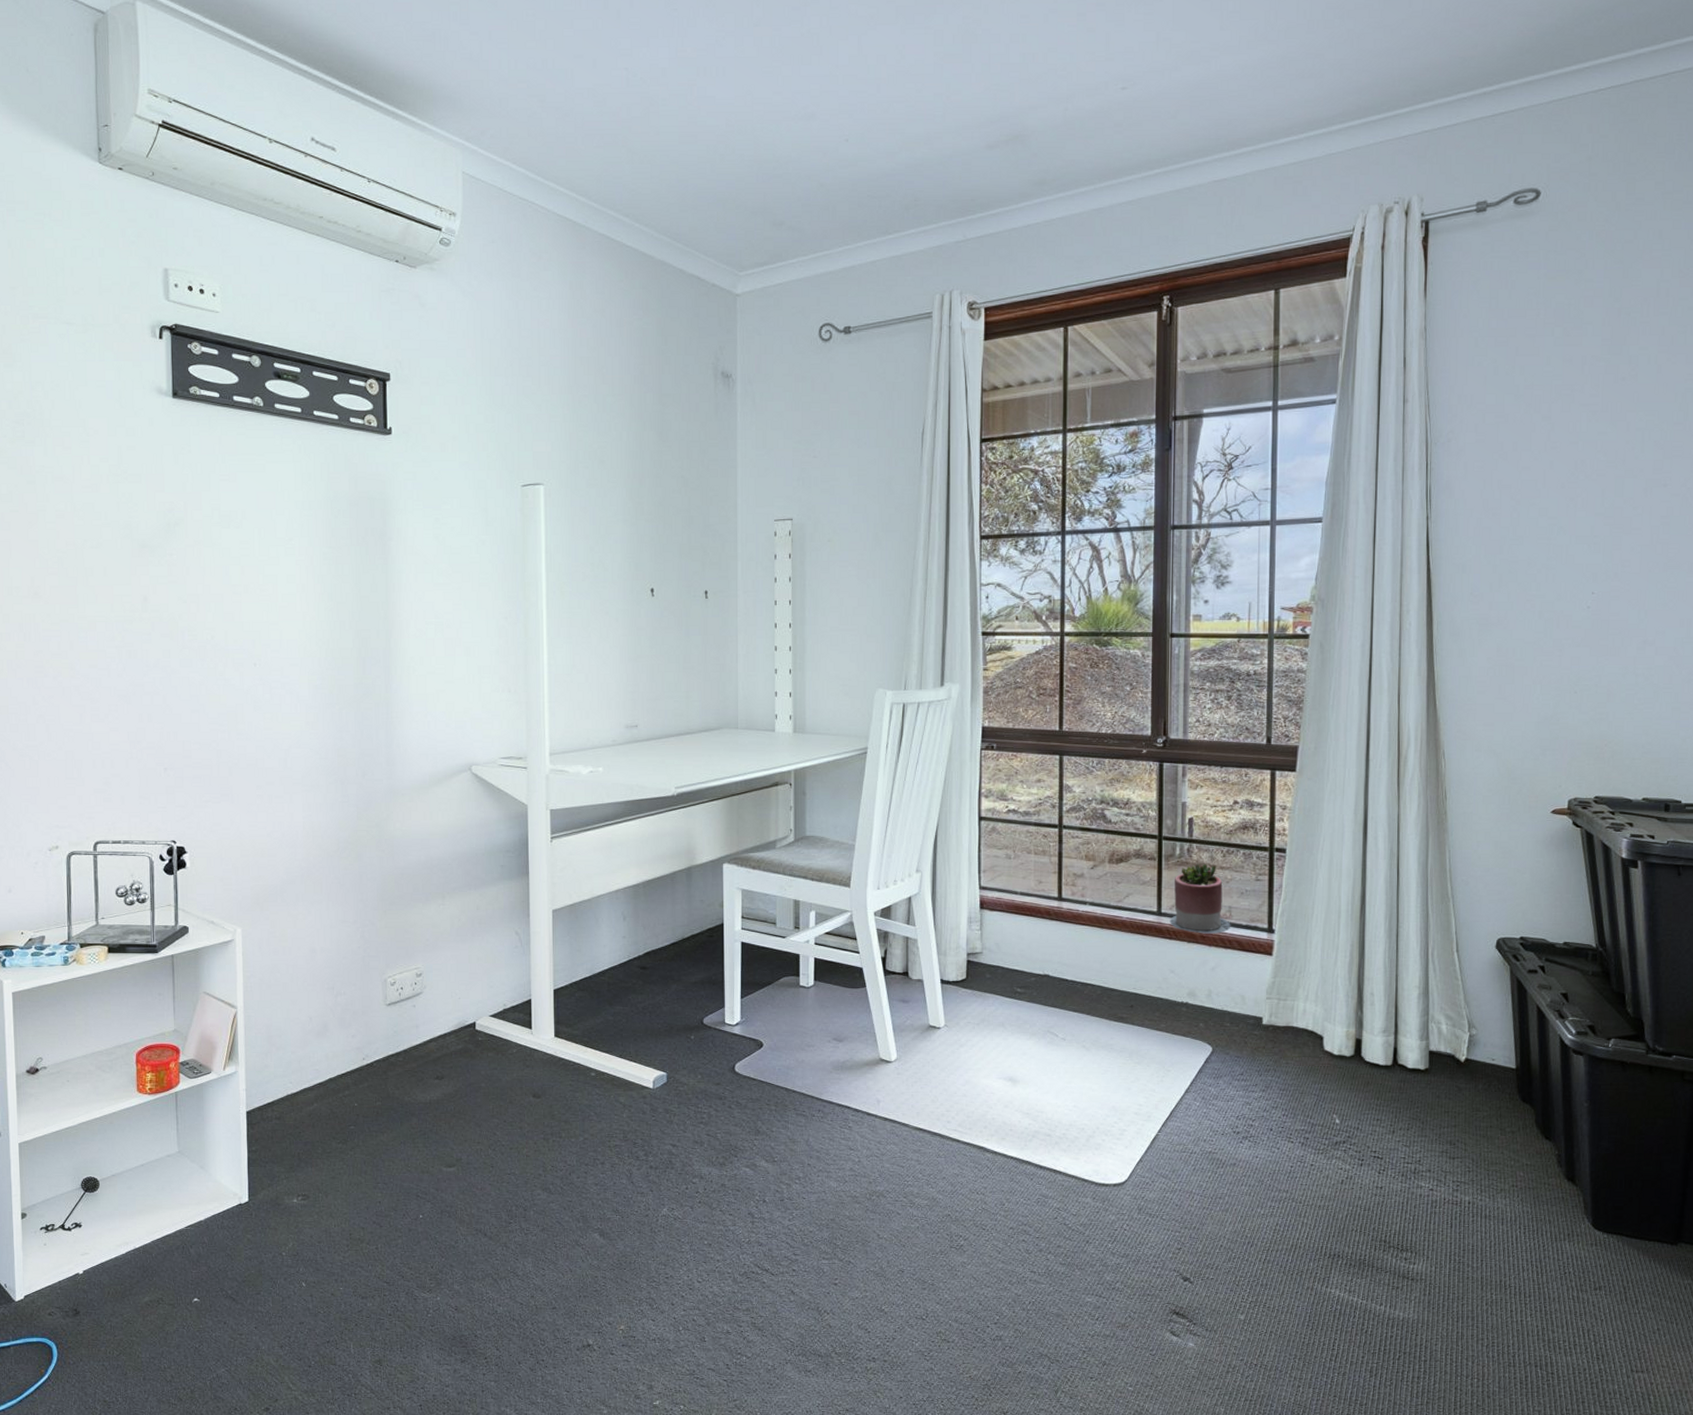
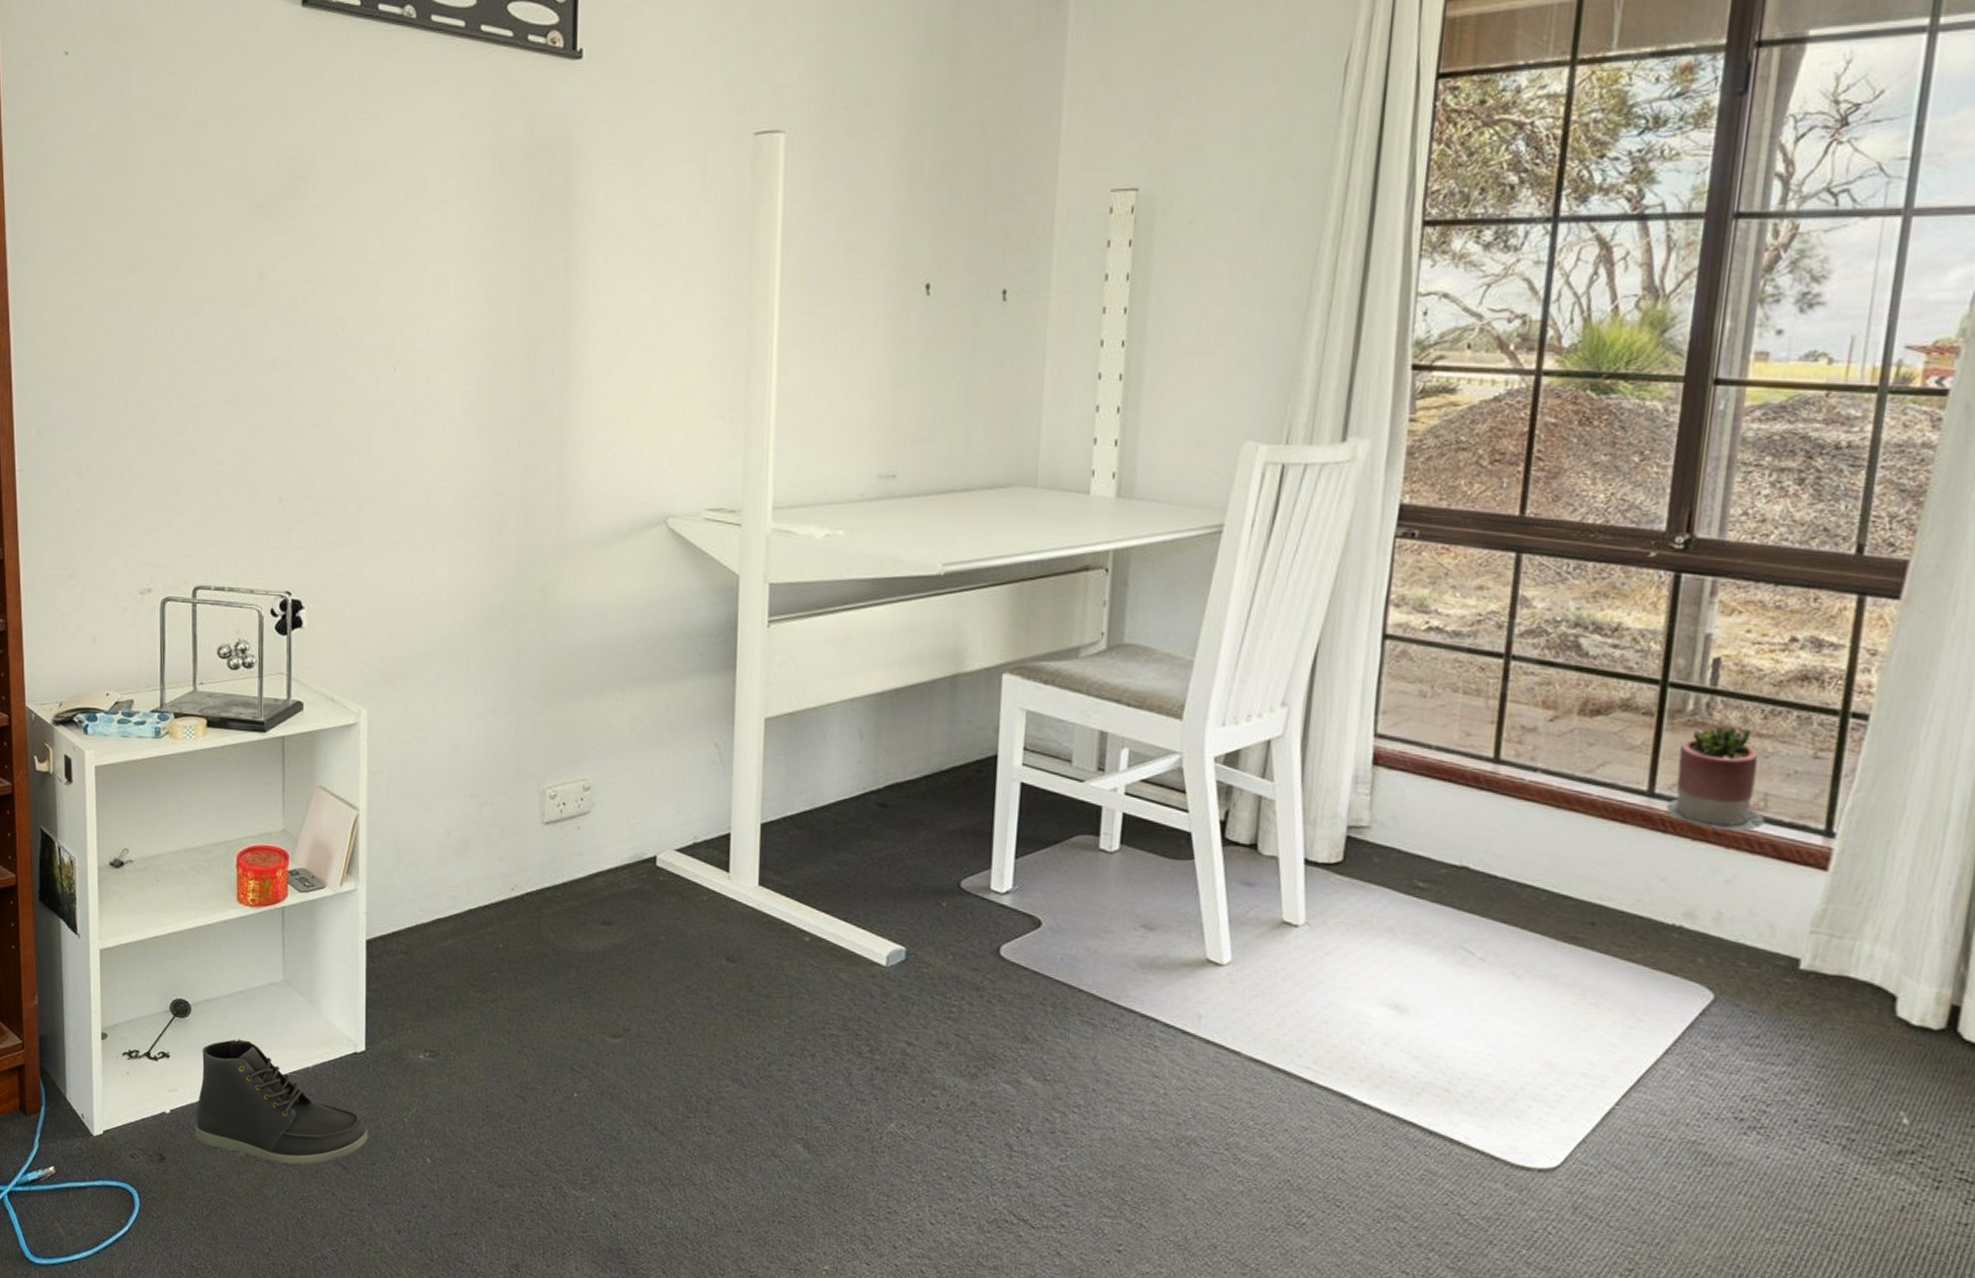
sneaker: none [105,1204,253,1303] -> present [195,1039,368,1165]

